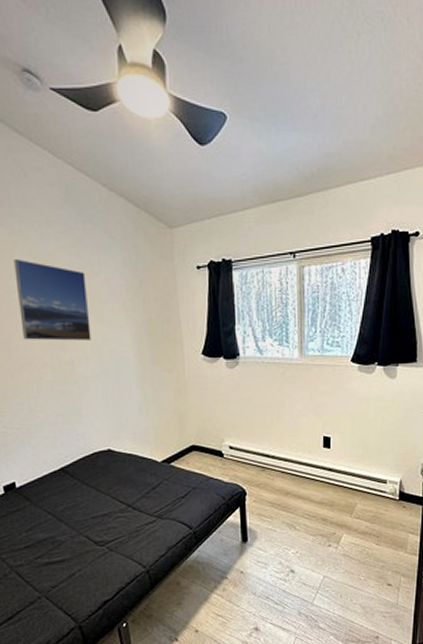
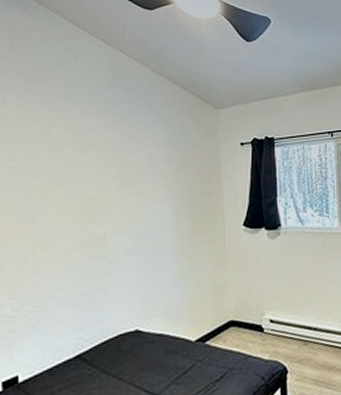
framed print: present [13,258,91,341] -> none [51,133,128,215]

